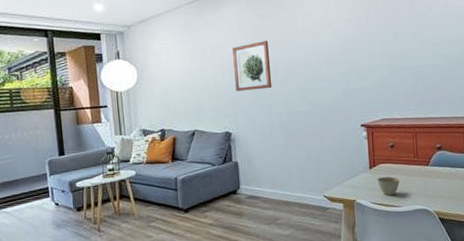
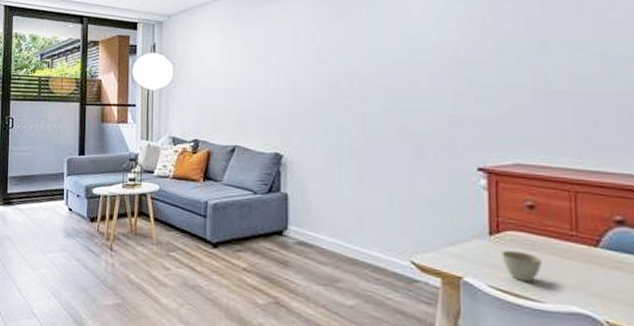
wall art: present [232,41,272,92] -> none [293,41,344,104]

